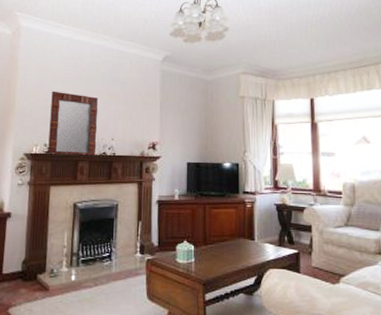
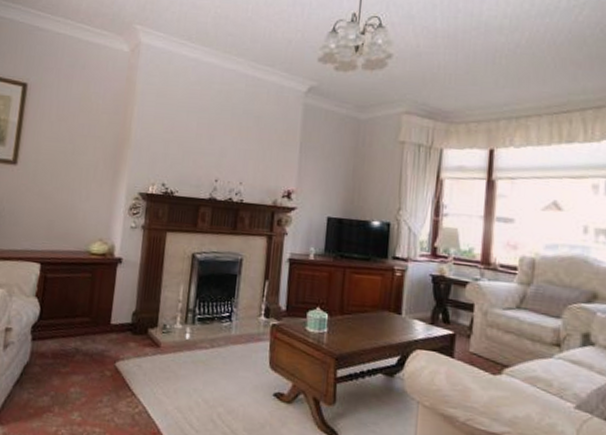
home mirror: present [48,91,98,157] -> none [165,121,226,203]

